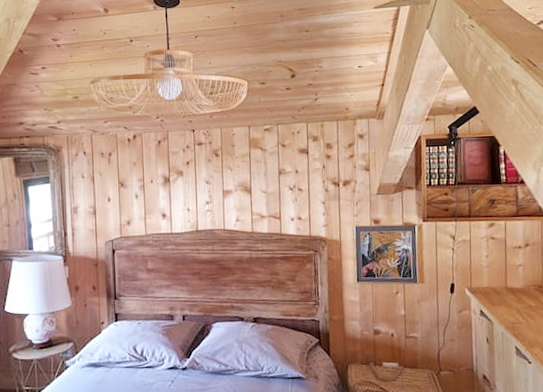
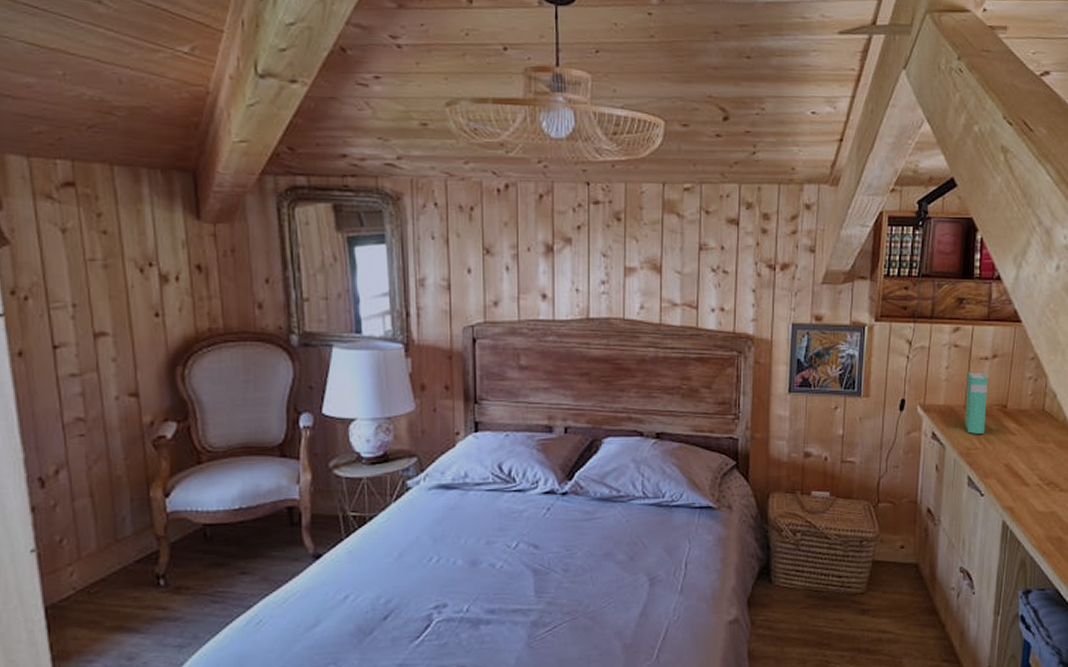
book: none [505,259,526,311] -> present [965,372,988,434]

